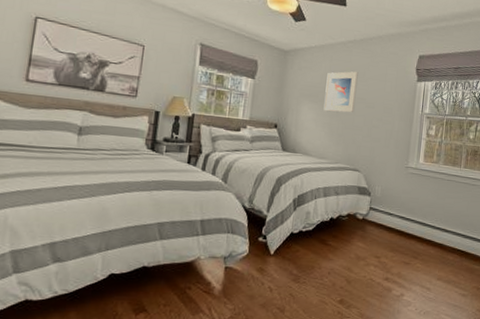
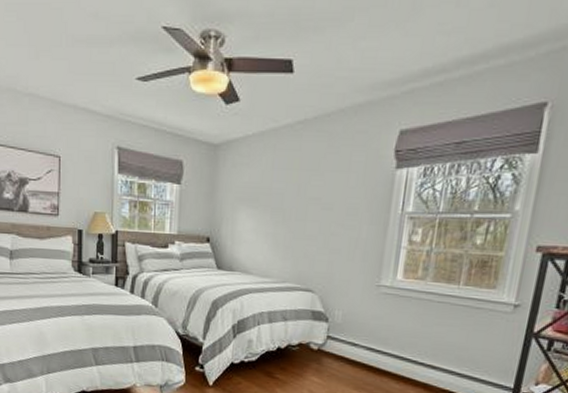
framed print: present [323,71,358,113] -> none [265,162,311,219]

